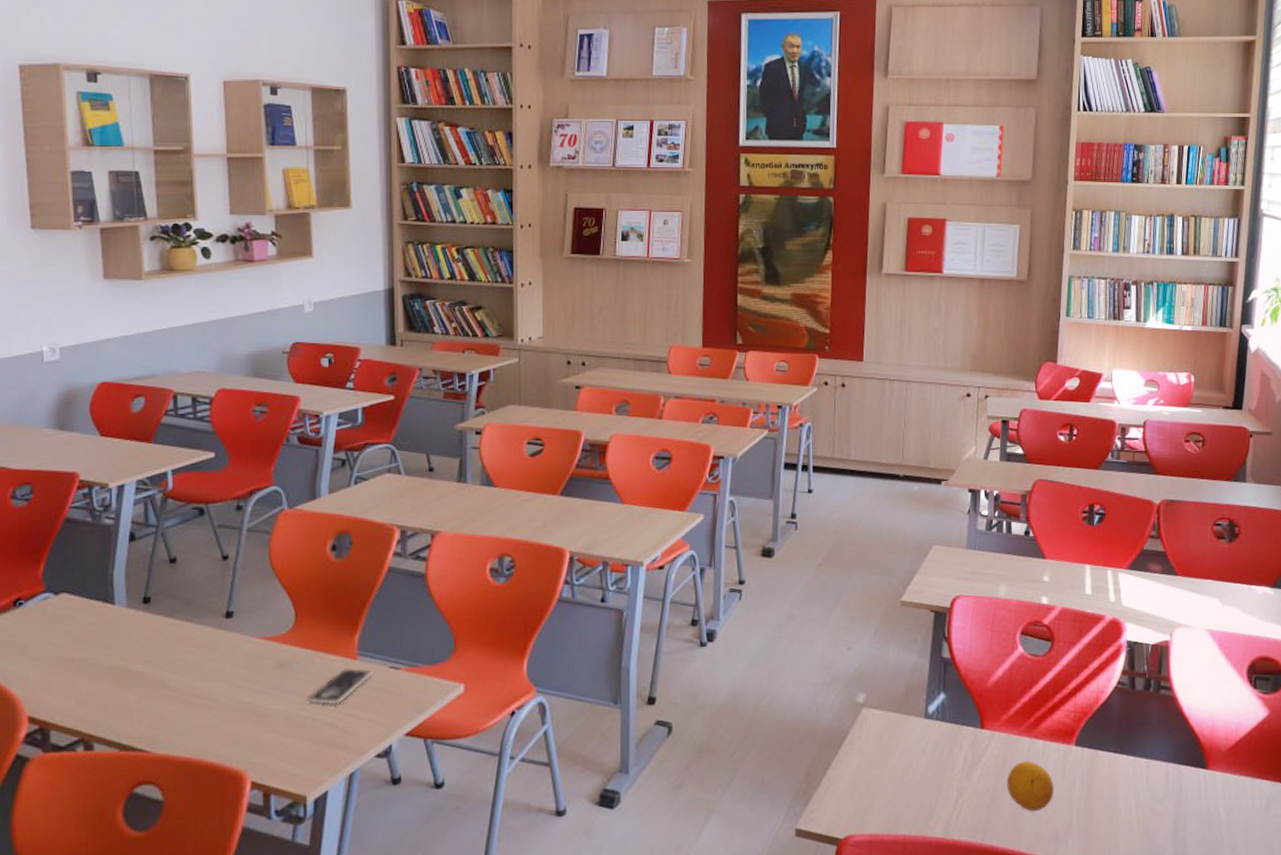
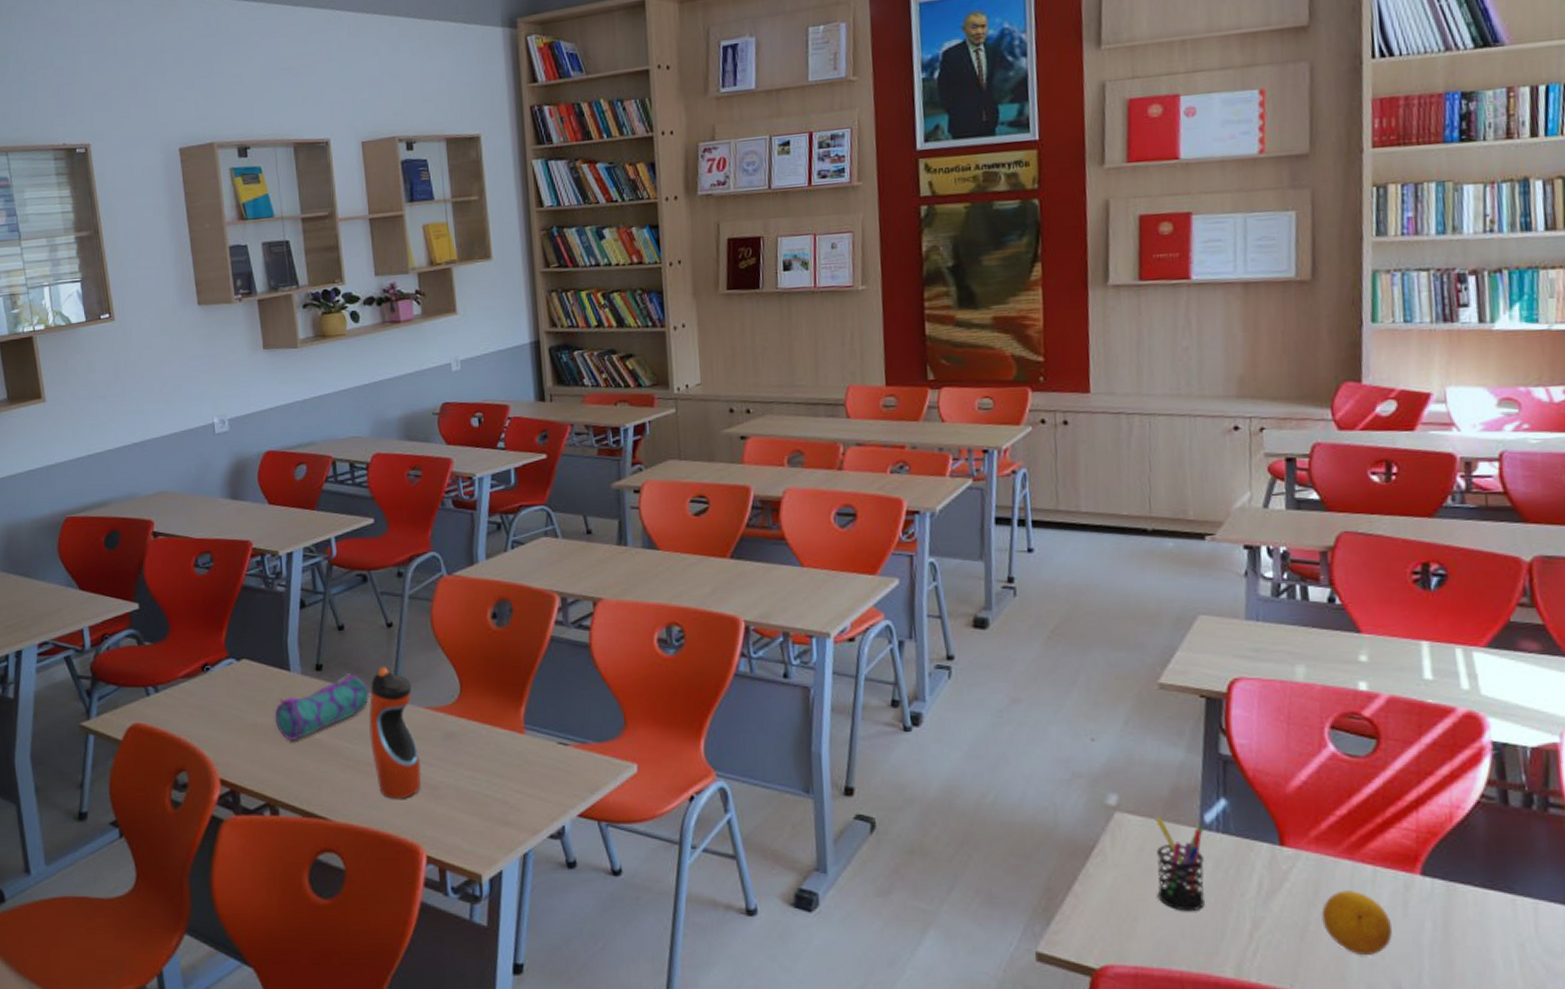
pencil case: none [94,606,201,675] -> present [274,673,370,741]
water bottle: none [198,597,250,728] -> present [369,666,421,799]
smartphone: present [308,669,373,705] -> none [478,743,541,781]
pen holder: none [890,710,928,786] -> present [1155,817,1205,912]

